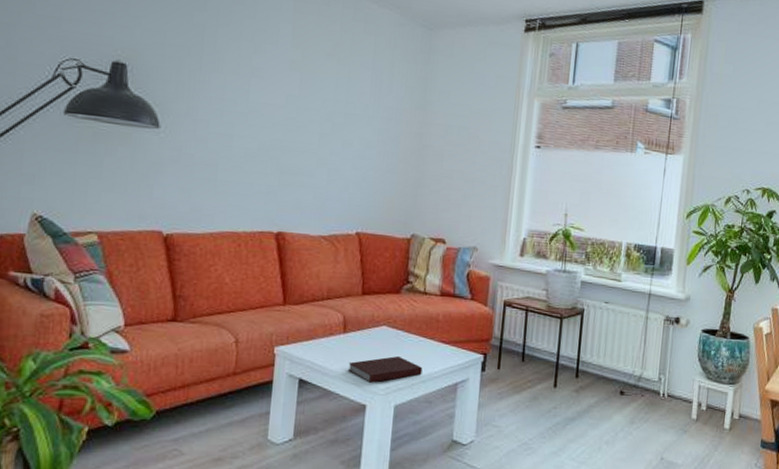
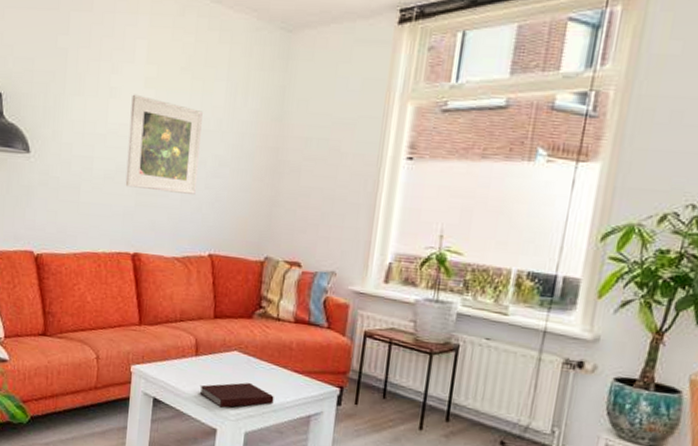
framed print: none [268,75,349,175] -> present [125,94,203,194]

